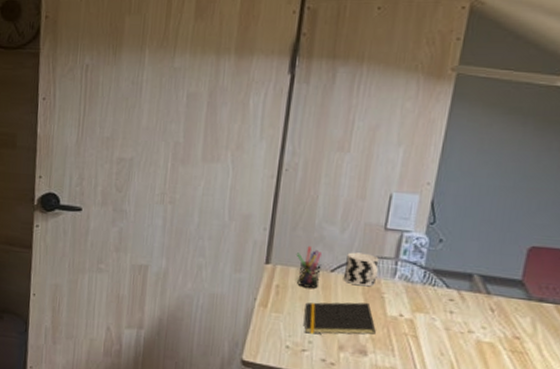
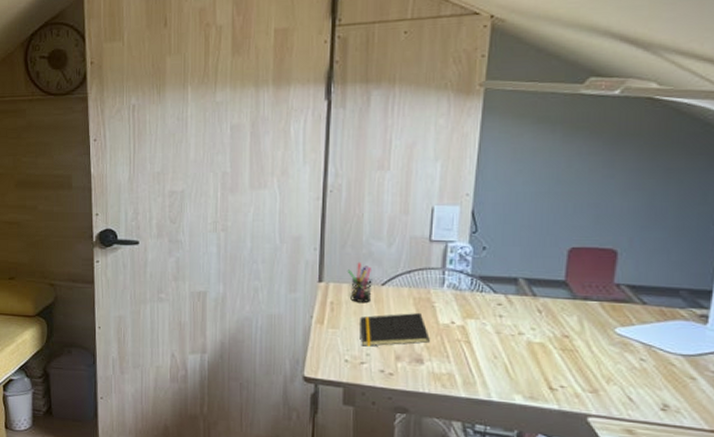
cup: present [343,252,379,287] -> none [394,265,427,297]

